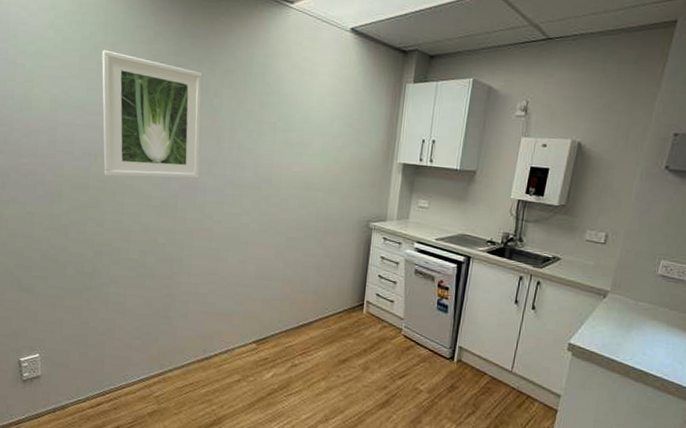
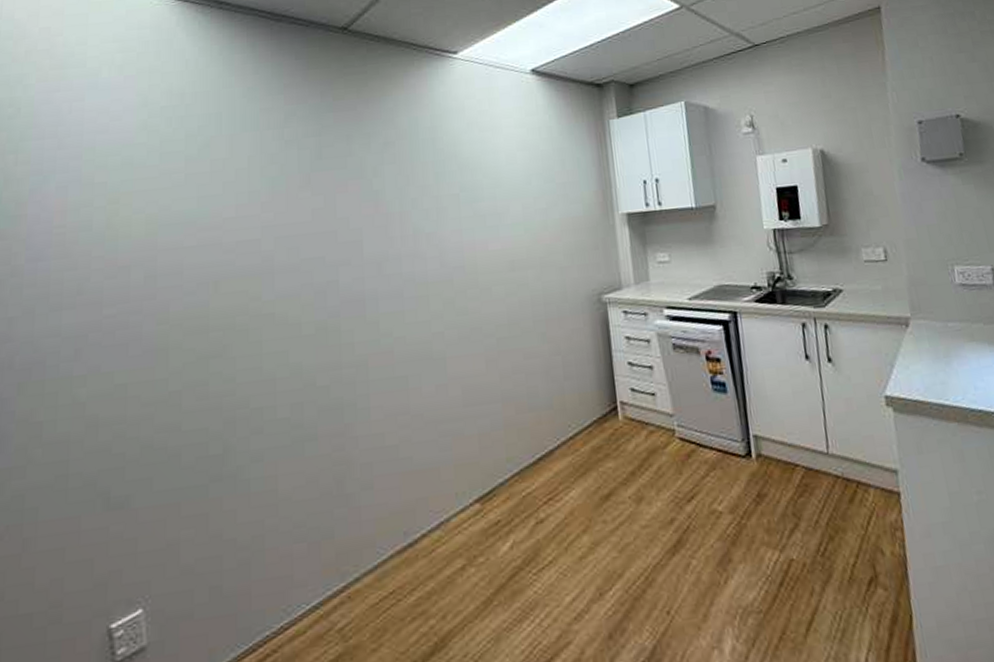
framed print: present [102,50,203,179] -> none [216,145,366,308]

